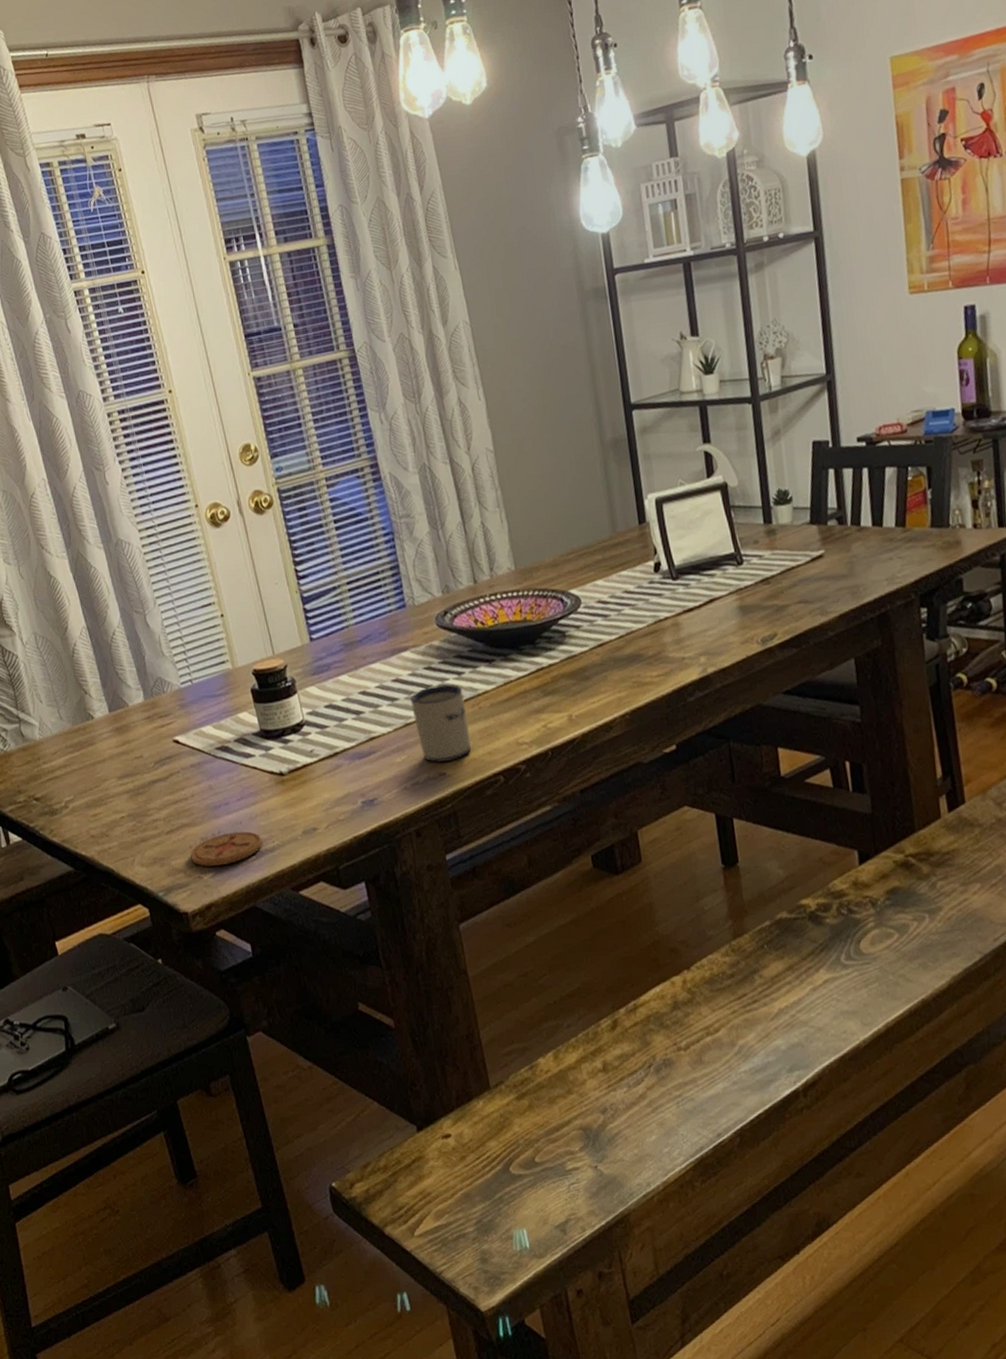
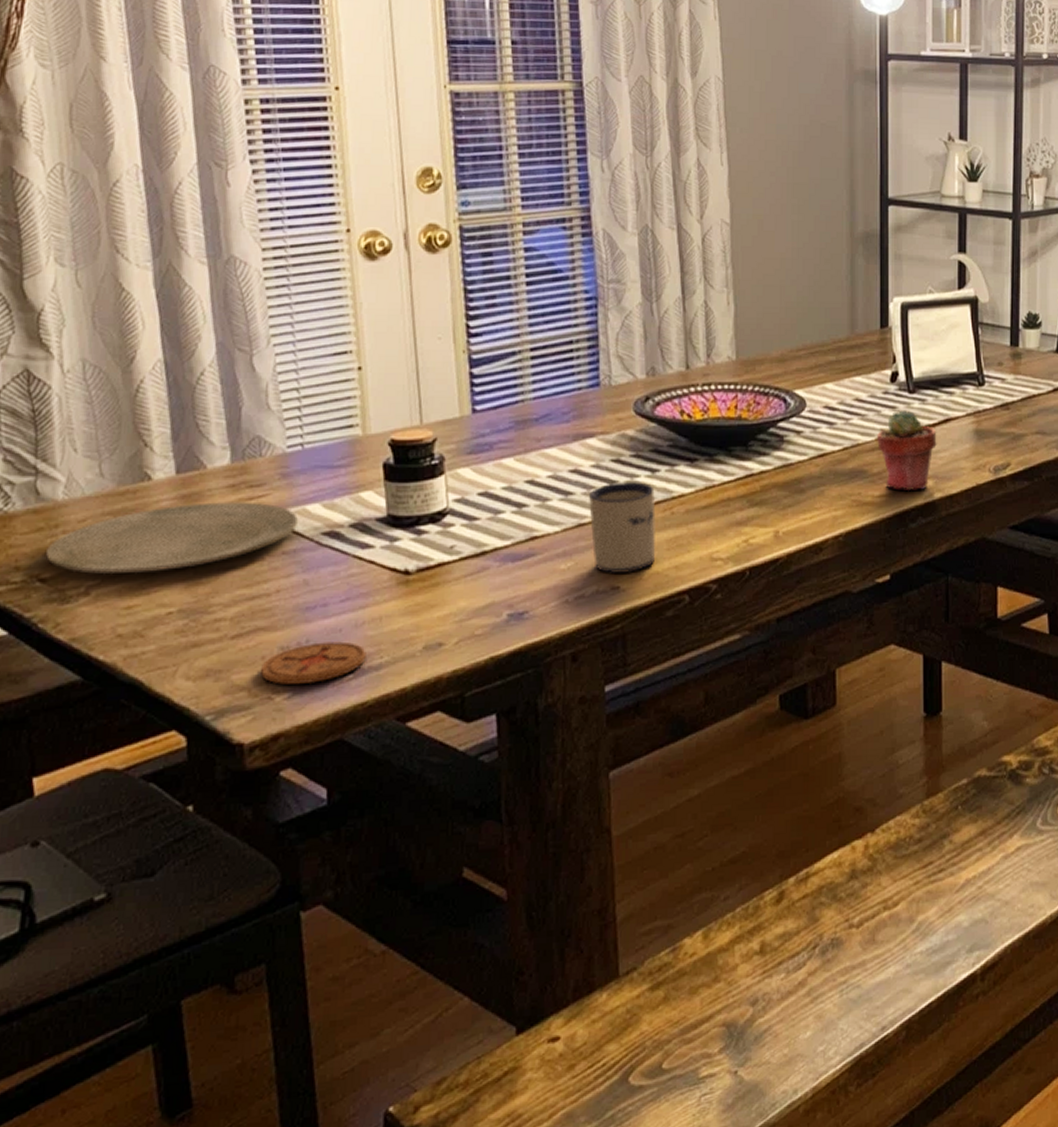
plate: none [36,729,198,792] -> present [46,502,298,575]
potted succulent: none [648,596,705,669] -> present [877,410,937,492]

